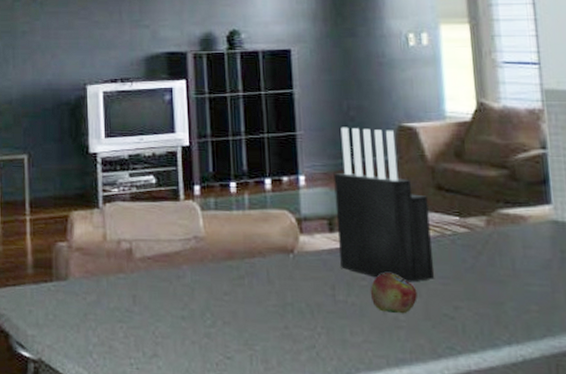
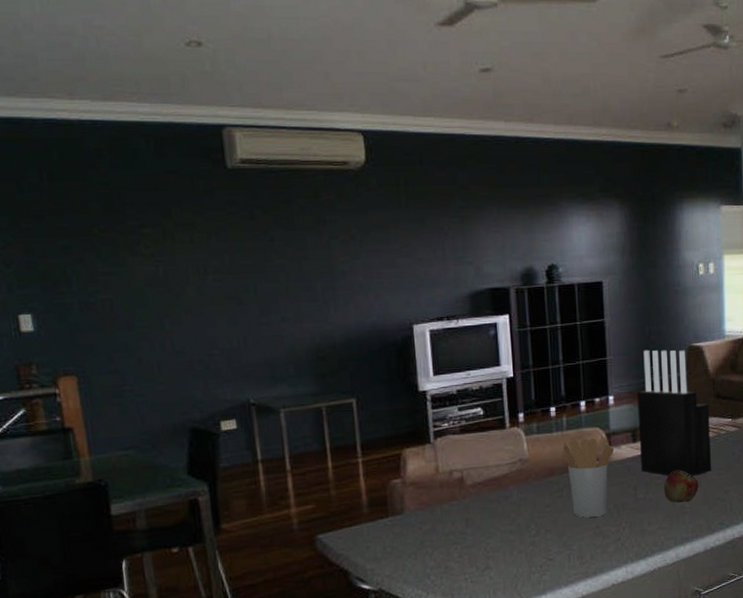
utensil holder: none [244,220,307,315] -> present [562,438,614,518]

